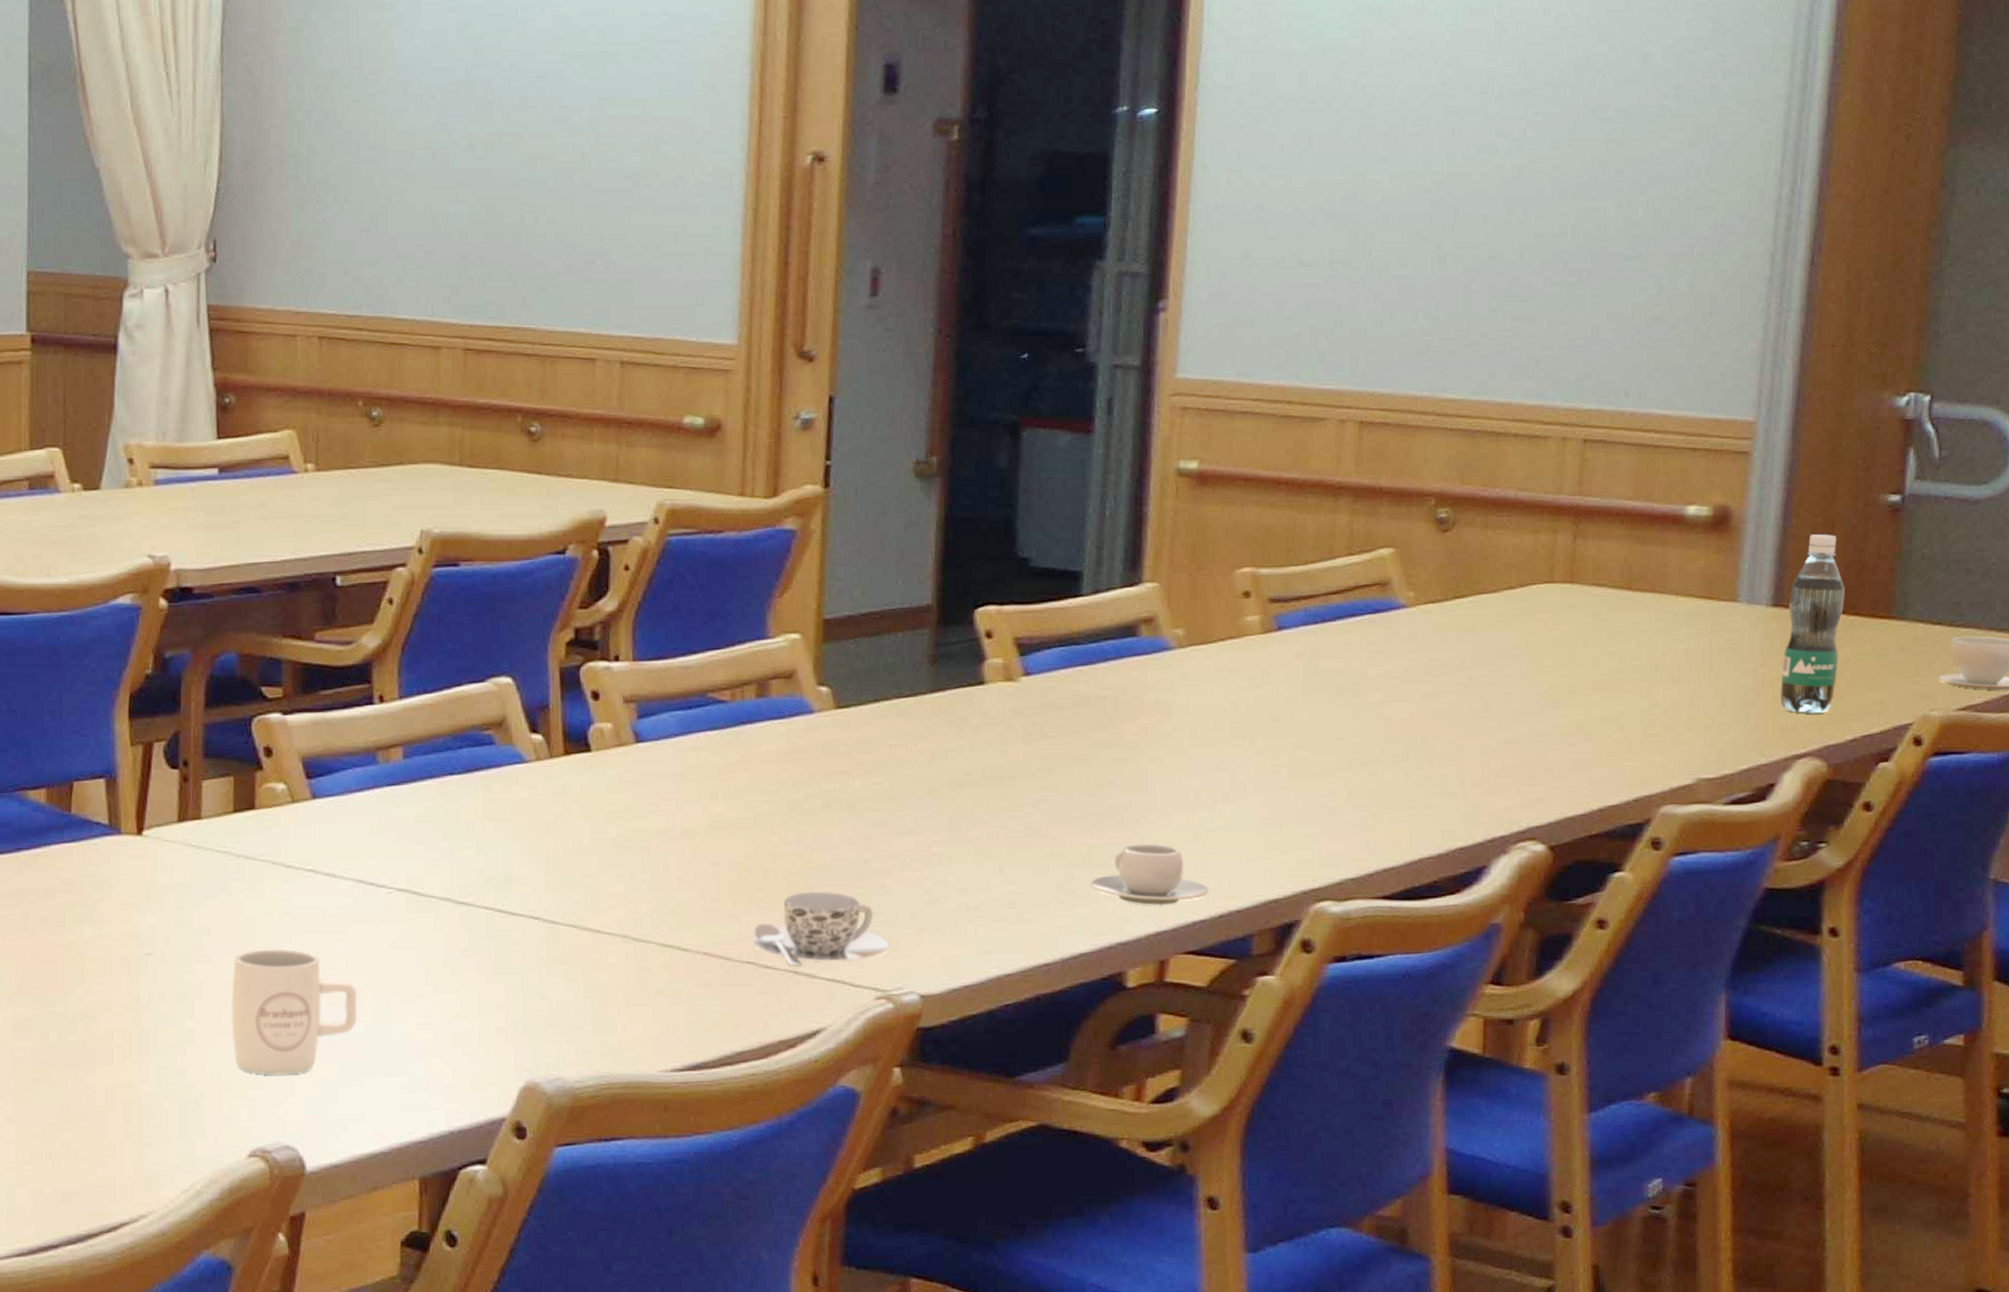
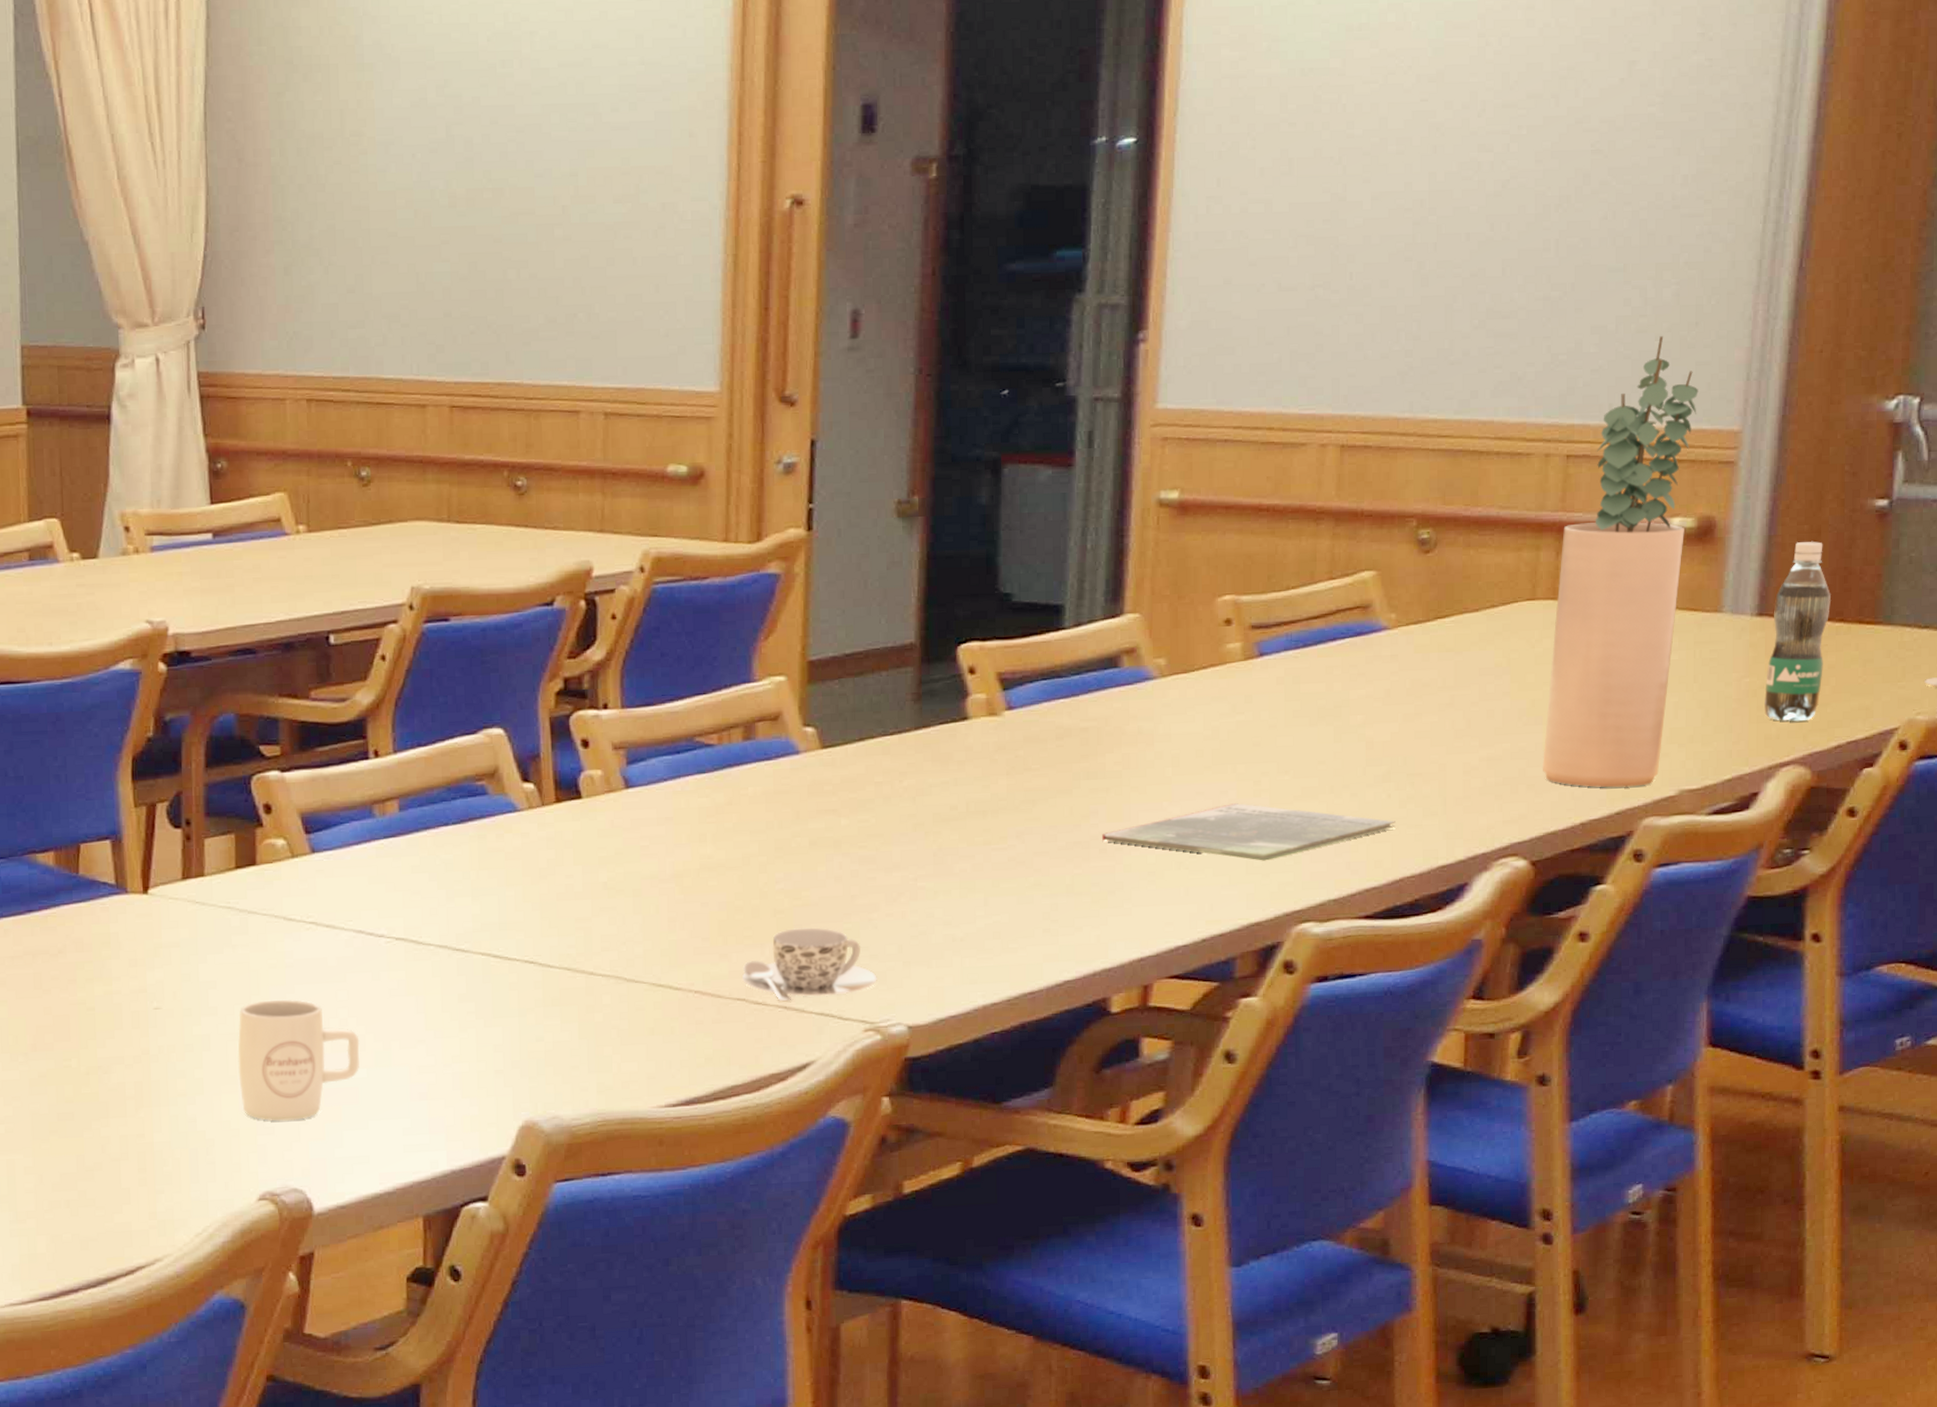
teacup: present [1090,843,1210,905] -> none [1074,871,1193,932]
magazine: none [1119,778,1414,837] -> present [1102,803,1395,861]
vase: none [1560,325,1713,774] -> present [1542,336,1698,788]

